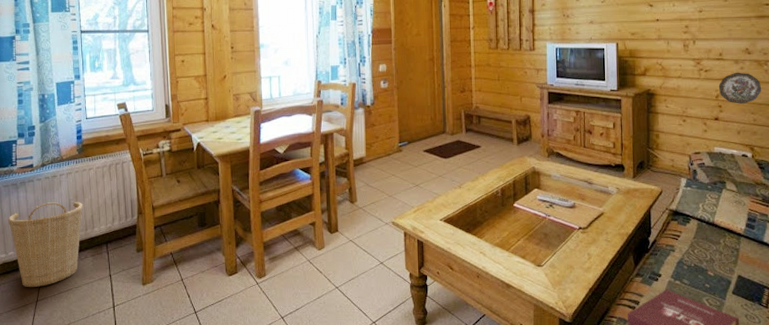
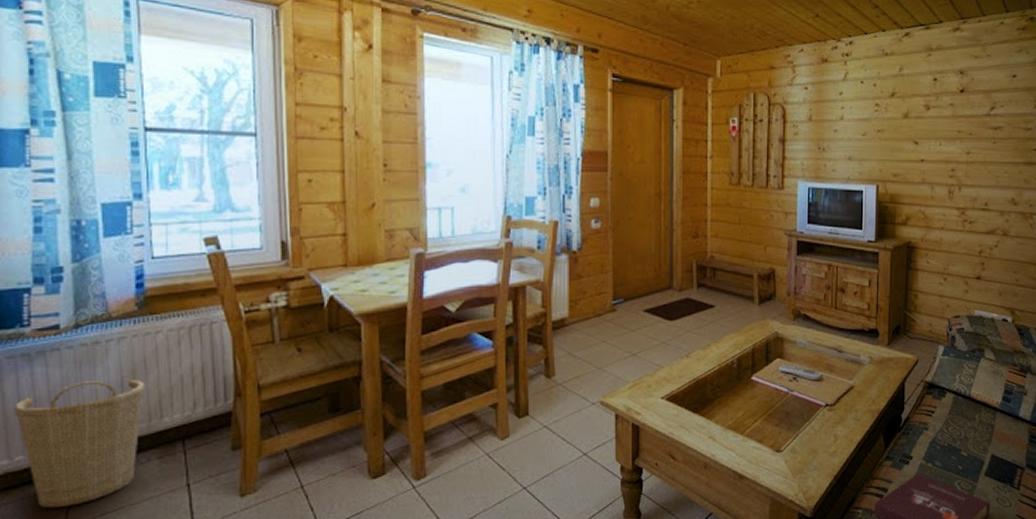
decorative plate: present [718,72,762,104] -> none [982,225,1026,262]

